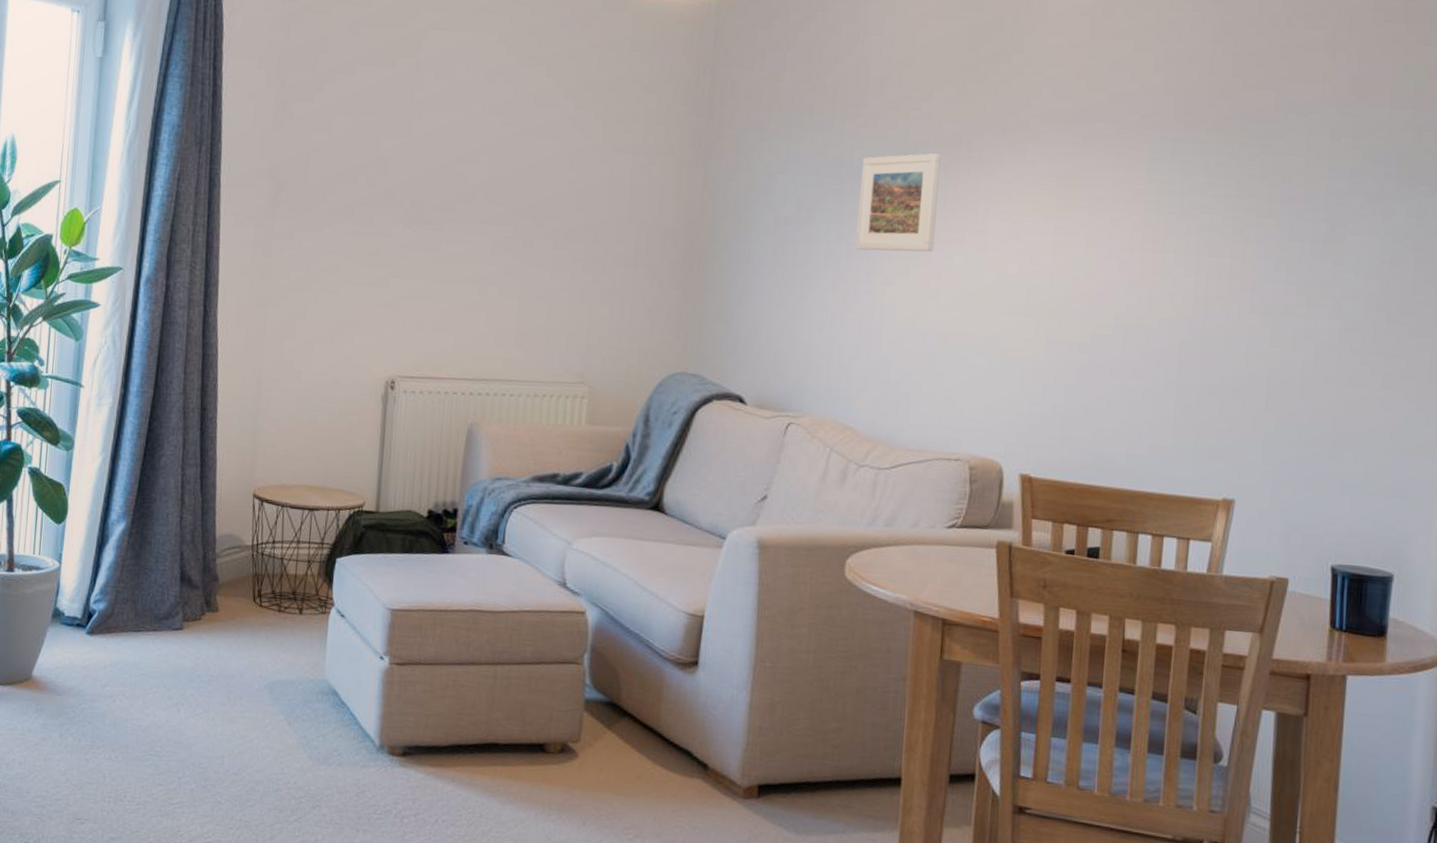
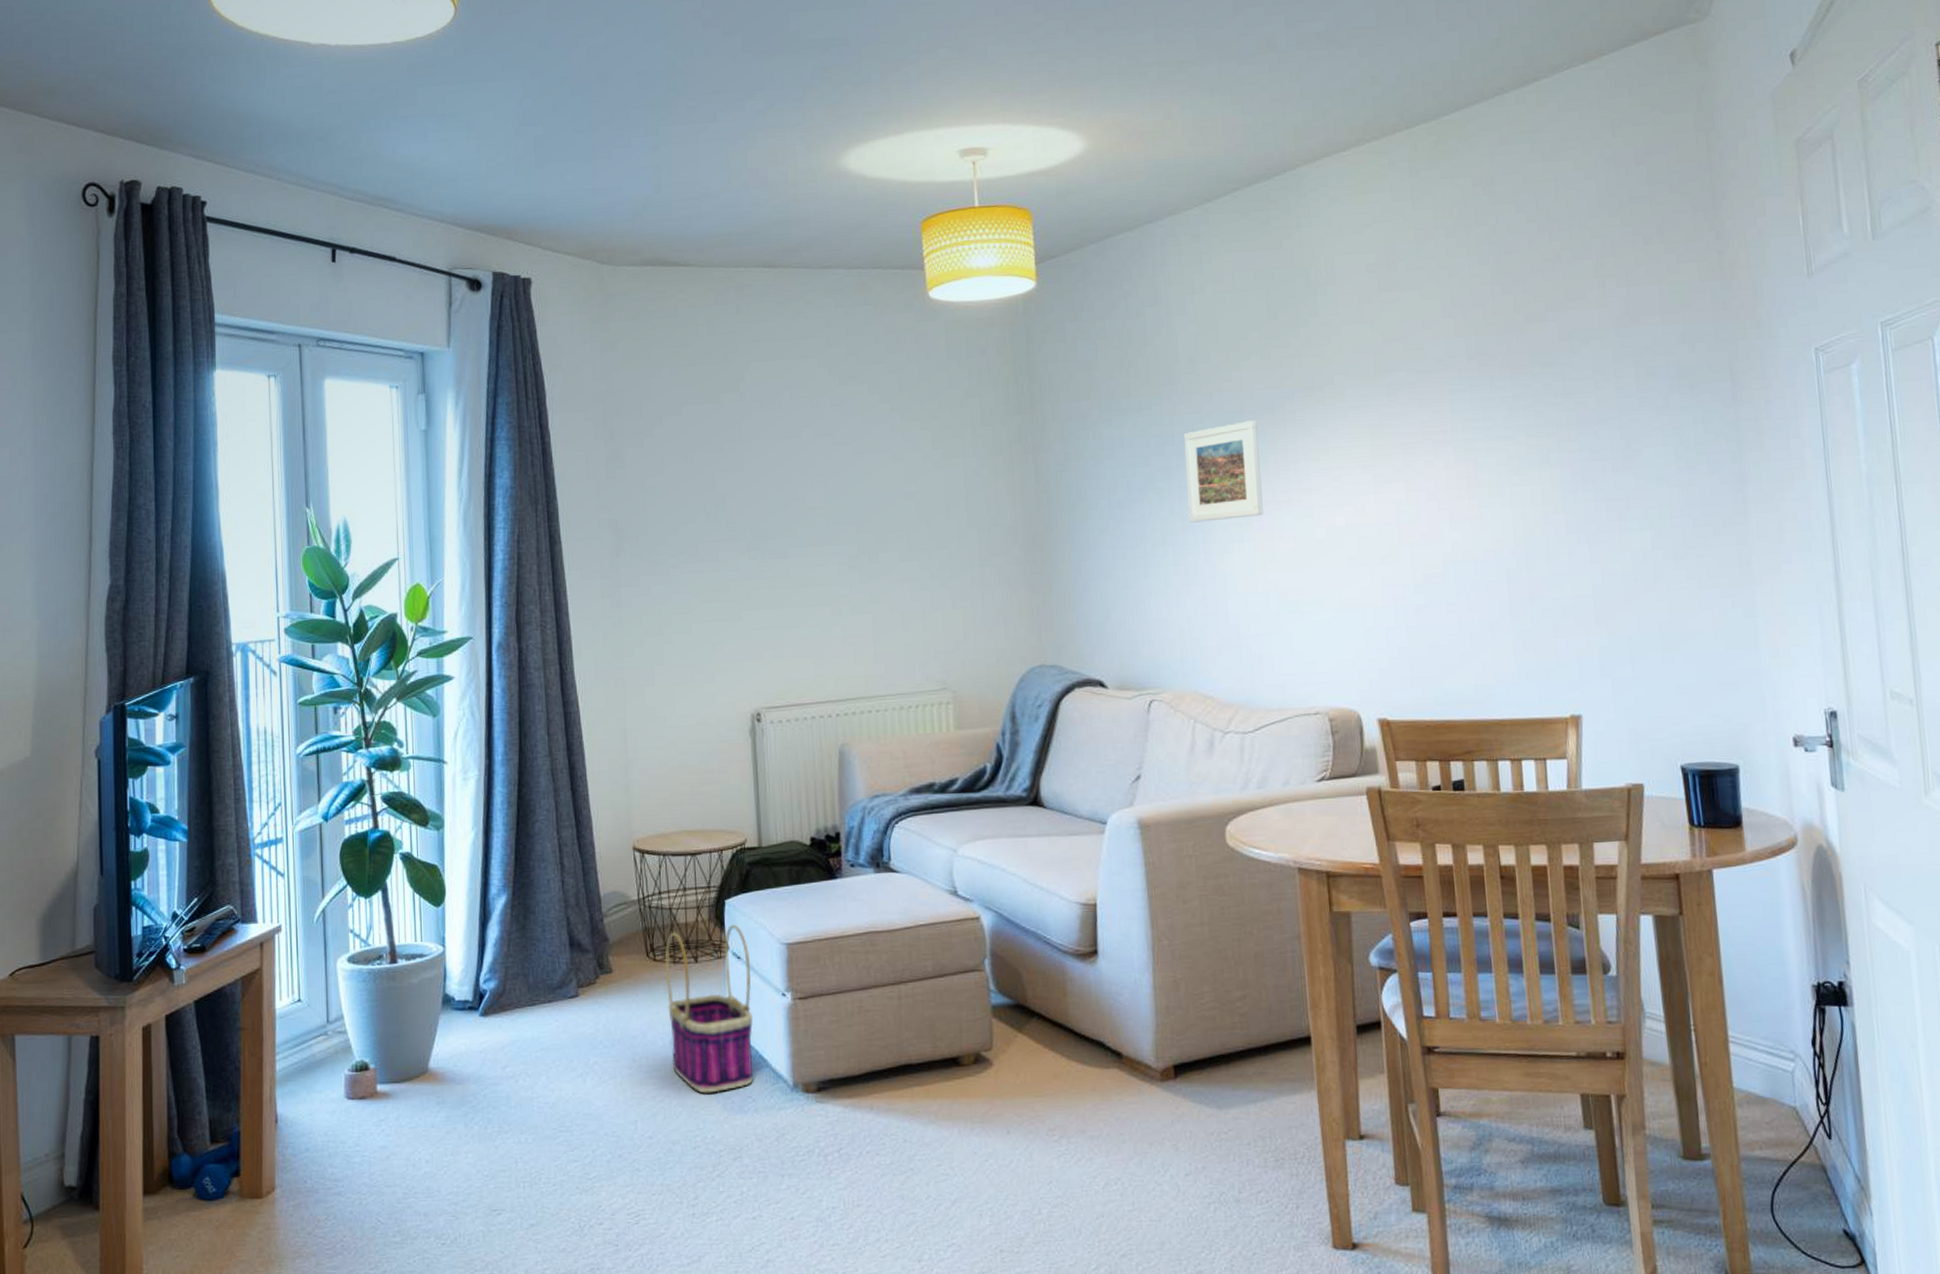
basket: none [265,581,353,742] -> present [665,924,753,1094]

